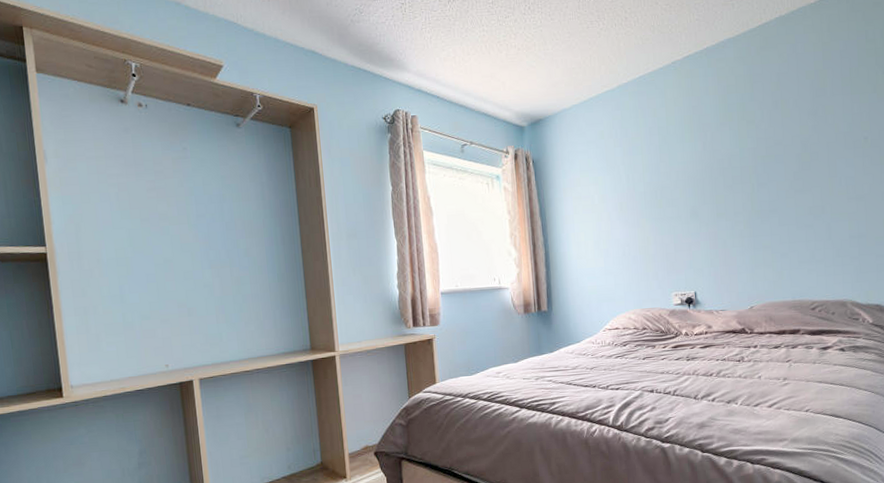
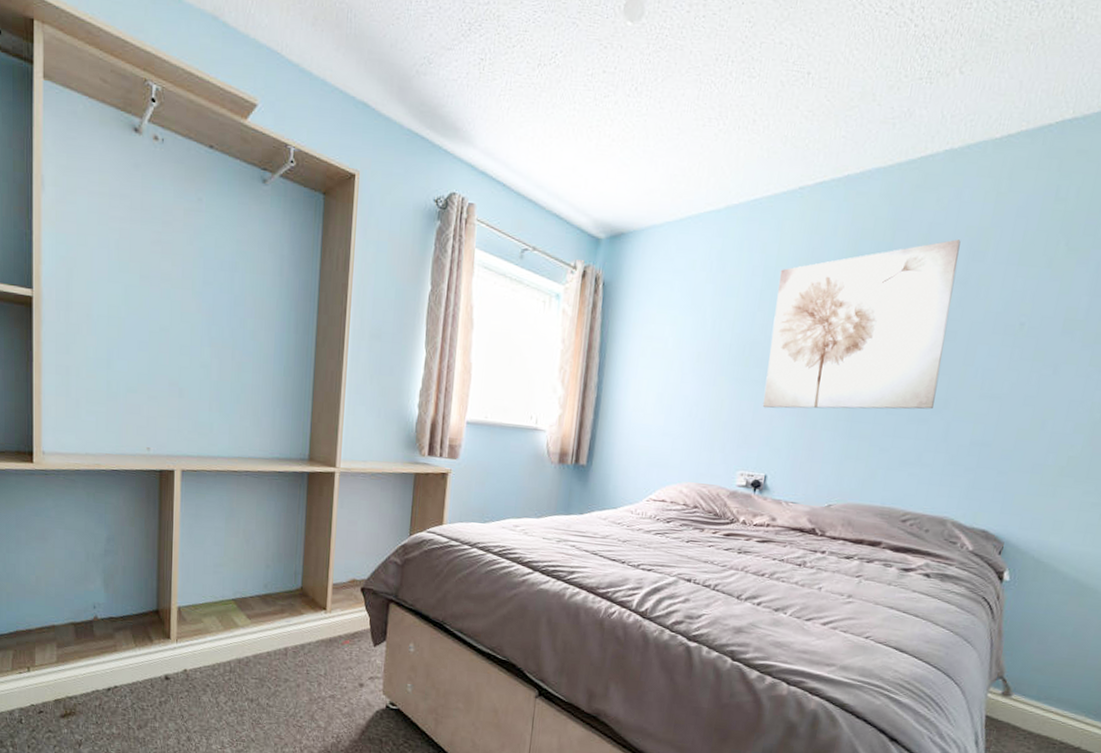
wall art: none [671,82,814,238] -> present [762,239,961,410]

